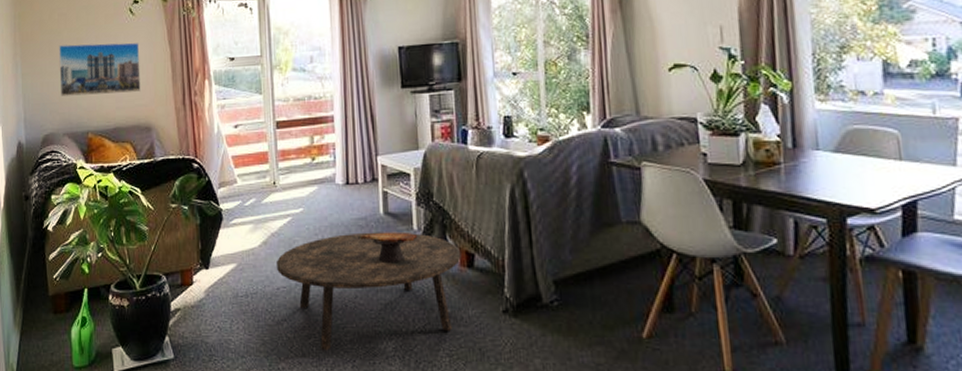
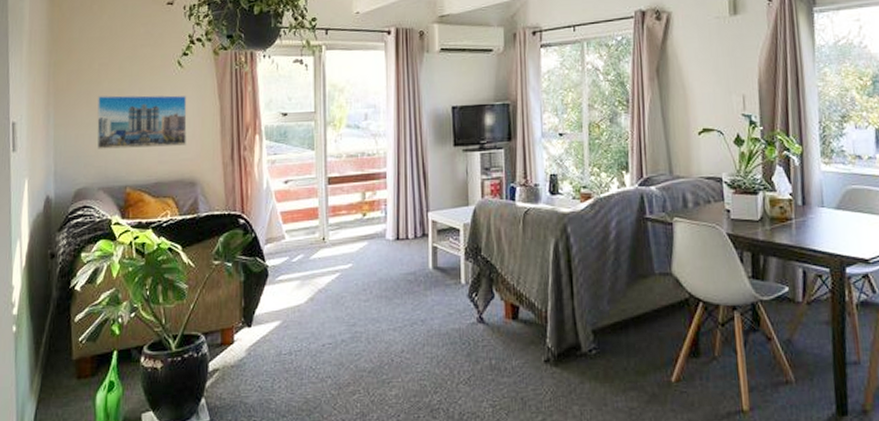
coffee table: present [277,232,461,351] -> none [323,286,507,407]
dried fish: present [358,231,418,264] -> none [407,285,465,318]

